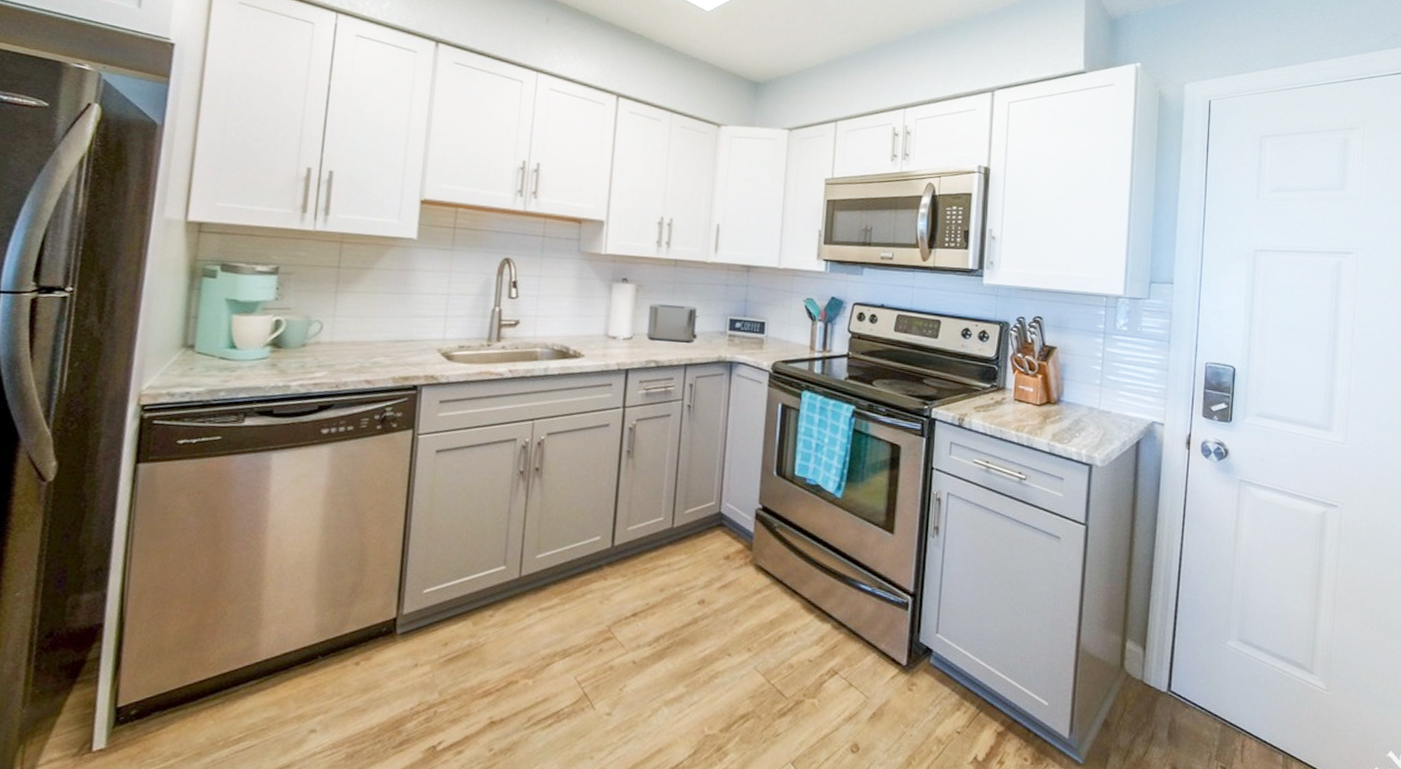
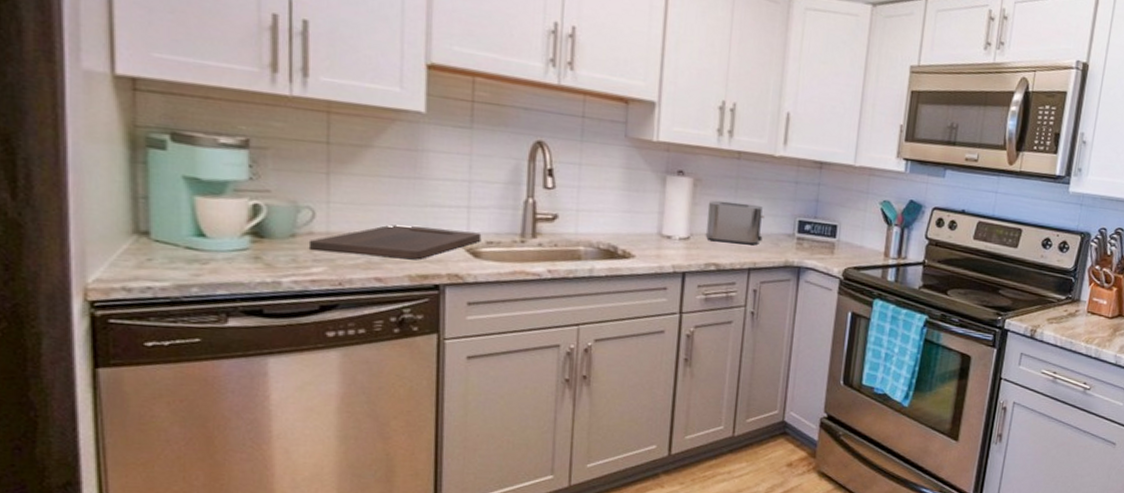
cutting board: none [315,333,455,364] -> present [308,224,482,260]

